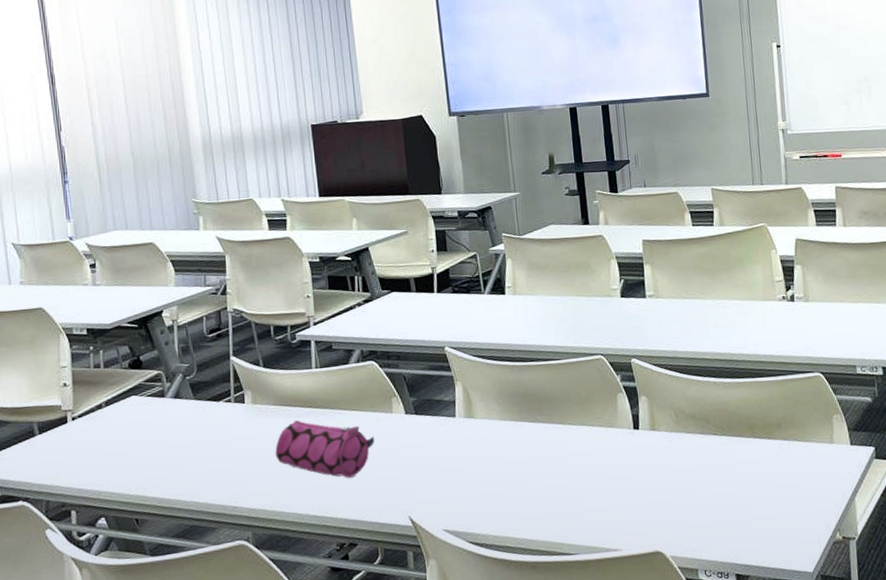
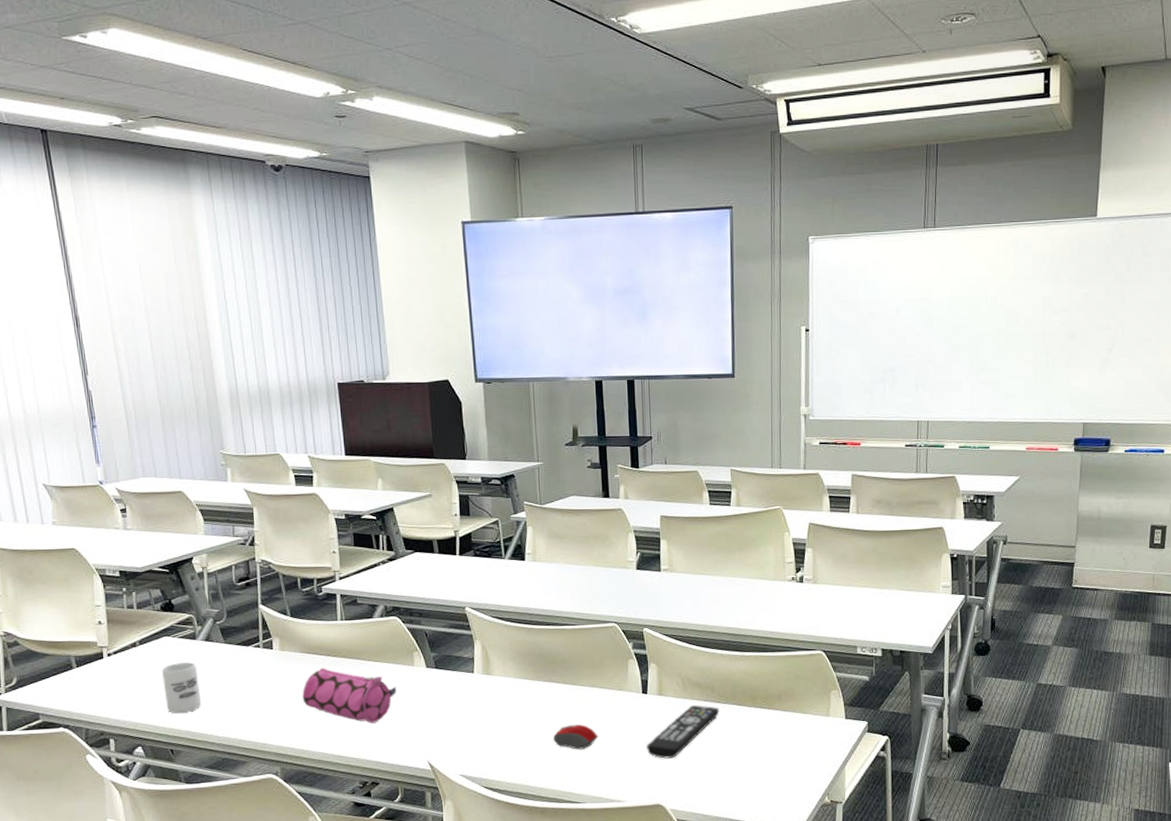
cup: none [128,422,170,479] -> present [162,662,202,713]
computer mouse: none [542,467,590,495] -> present [553,724,598,750]
remote control: none [642,438,717,500] -> present [647,705,720,759]

